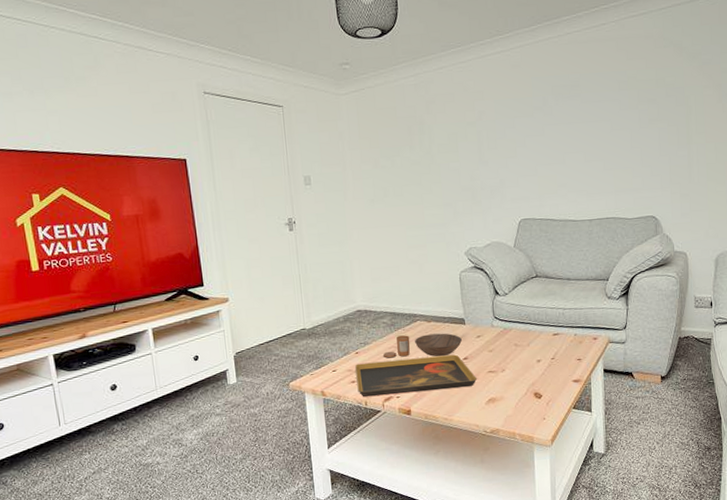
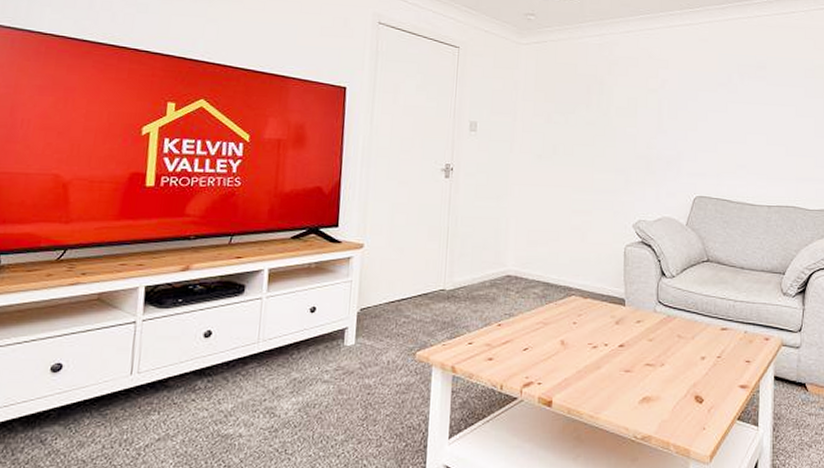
decorative tray: present [355,354,477,398] -> none [494,338,631,380]
candle: present [383,335,410,358] -> none [529,310,562,336]
bowl: present [414,333,463,357] -> none [565,312,621,341]

